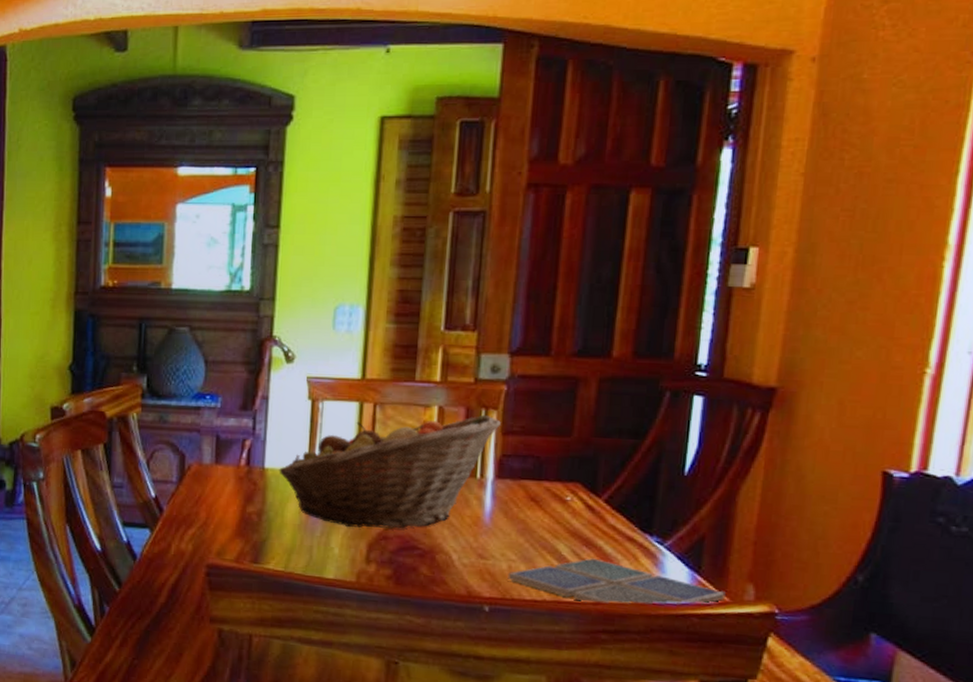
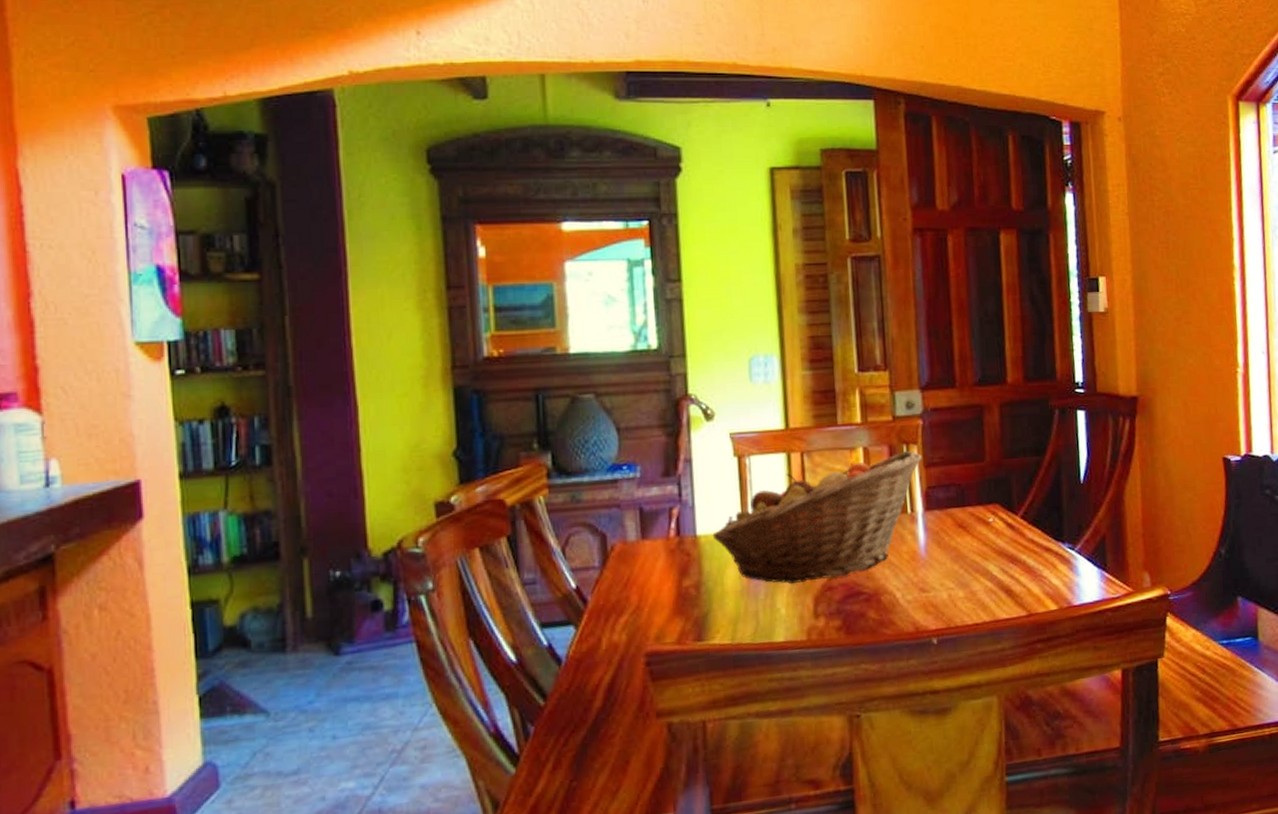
drink coaster: present [507,558,725,605] -> none [949,572,1129,617]

